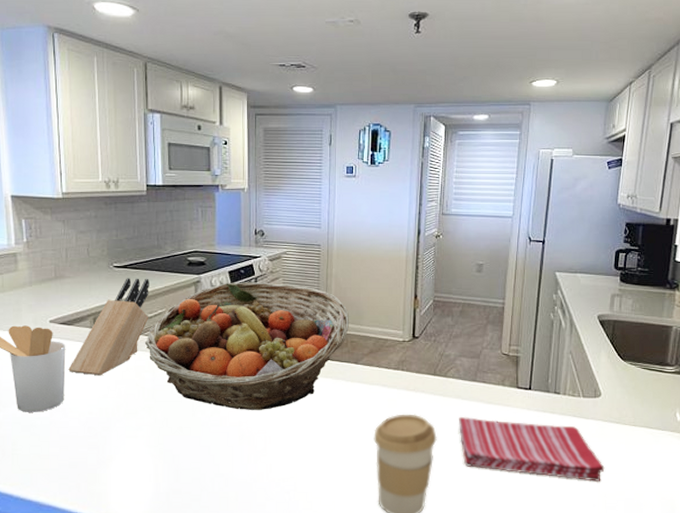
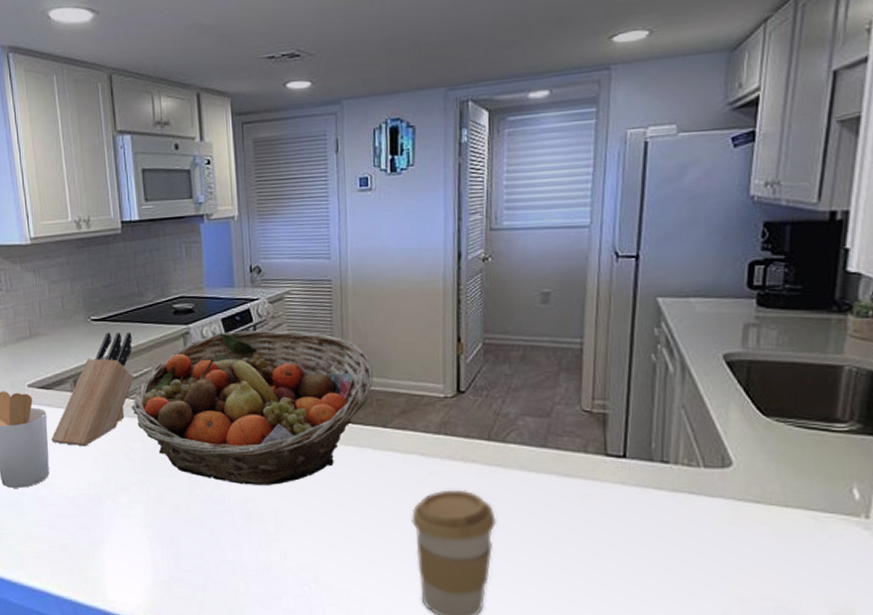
dish towel: present [459,416,605,481] -> none [525,492,741,582]

